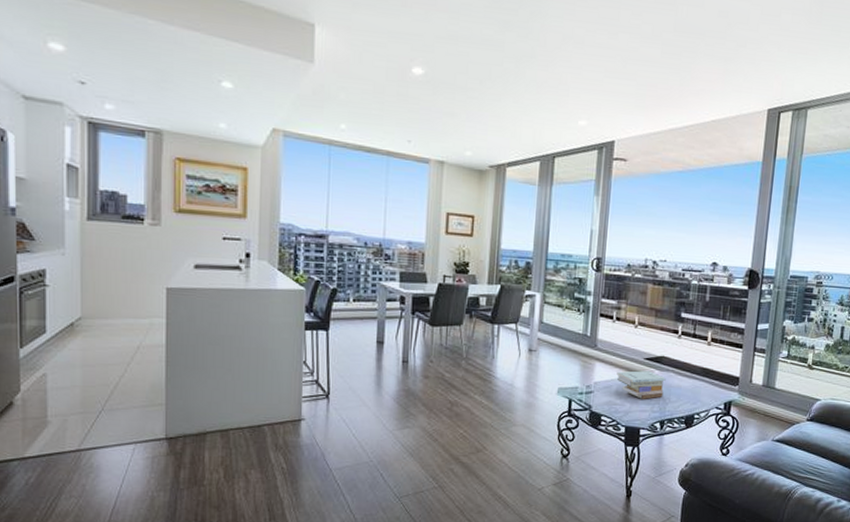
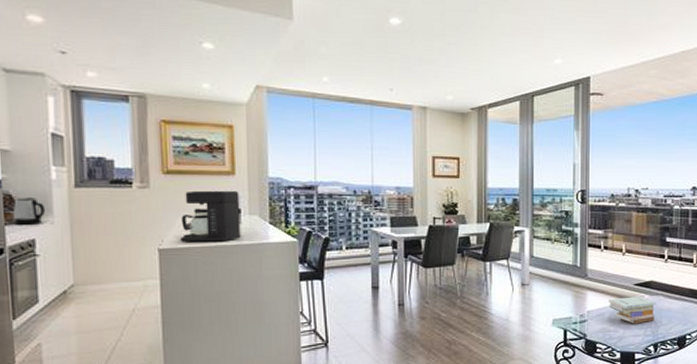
kettle: none [25,227,58,255] -> present [13,198,46,225]
coffee maker: none [189,231,250,285] -> present [181,190,241,242]

